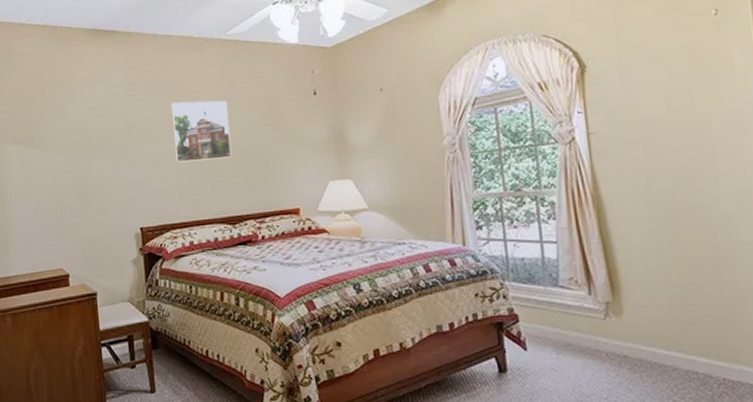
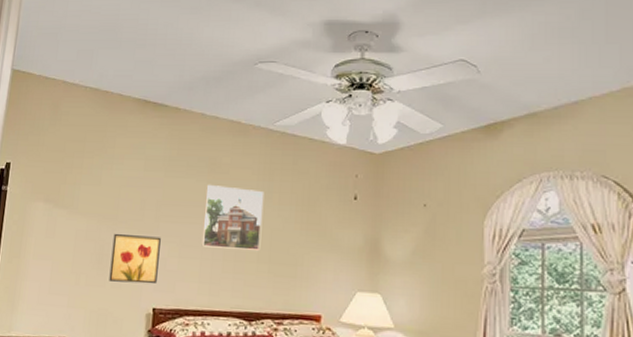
wall art: none [89,160,139,209] -> present [109,233,161,284]

